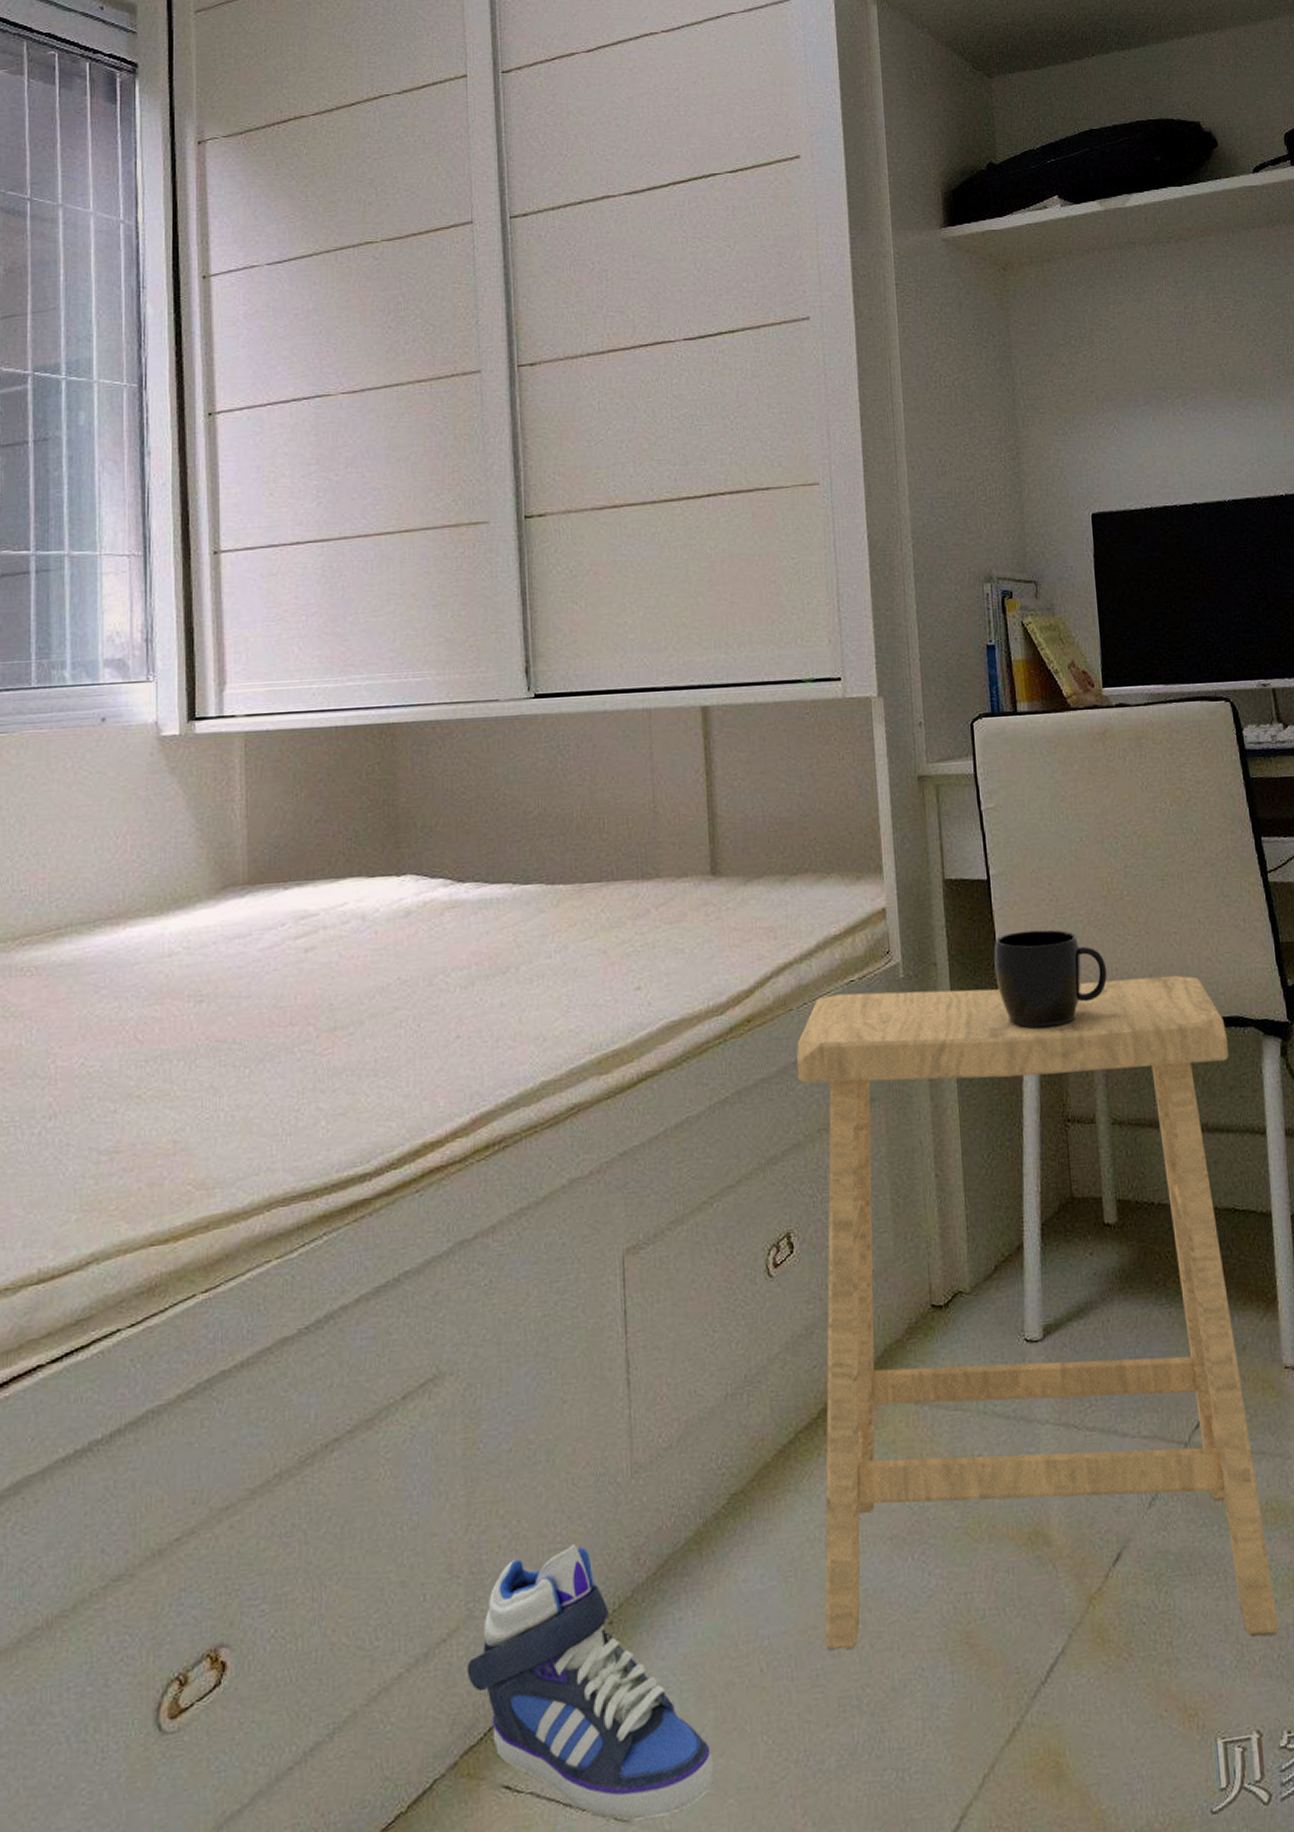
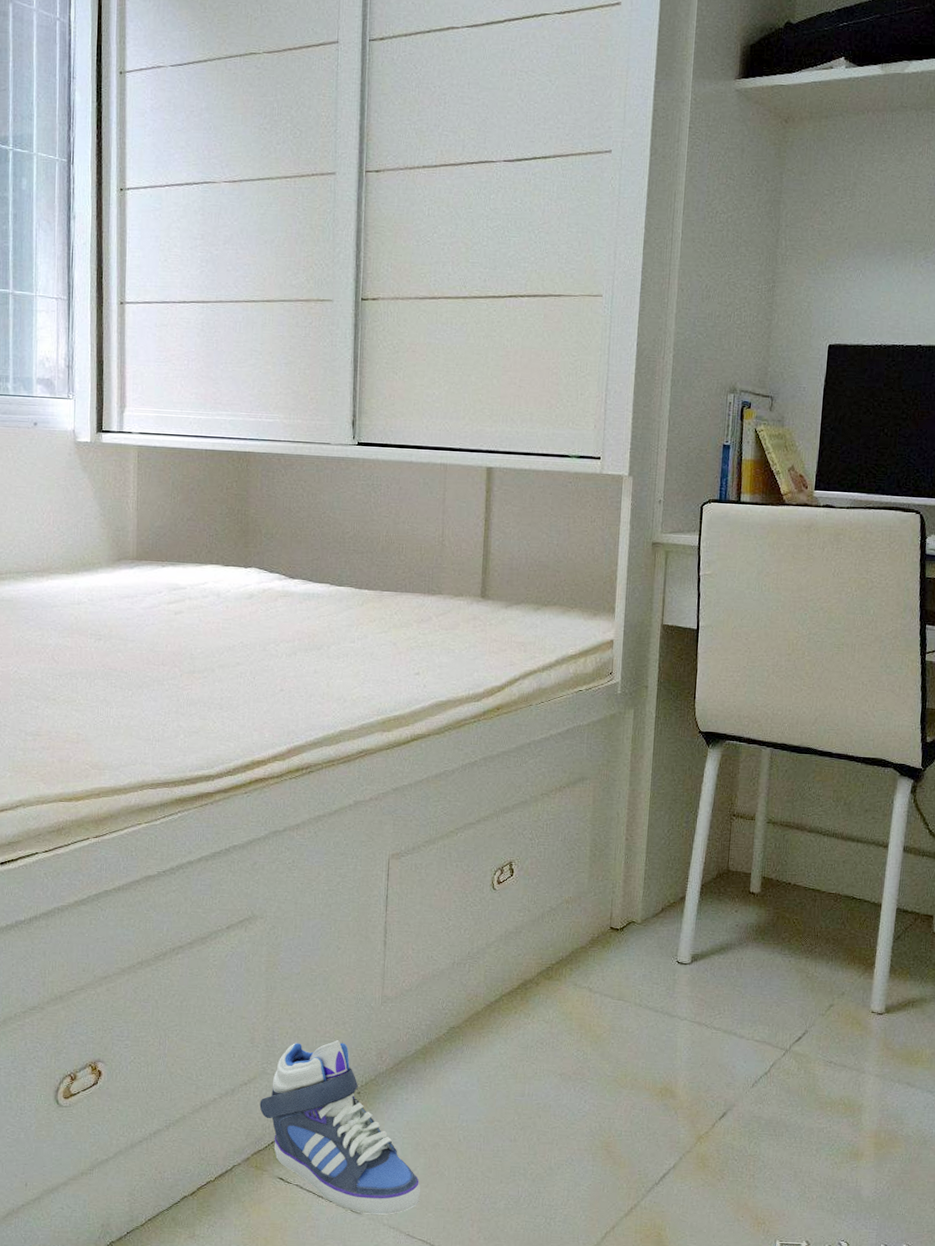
stool: present [796,975,1279,1650] -> none [506,698,871,1184]
mug: present [994,929,1108,1028] -> none [692,671,783,746]

